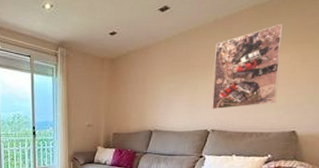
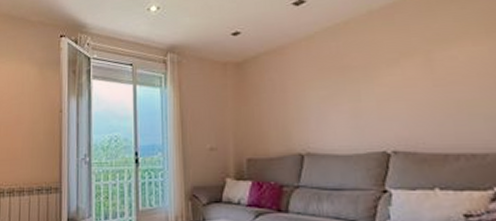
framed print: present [212,23,284,110] -> none [376,10,484,123]

